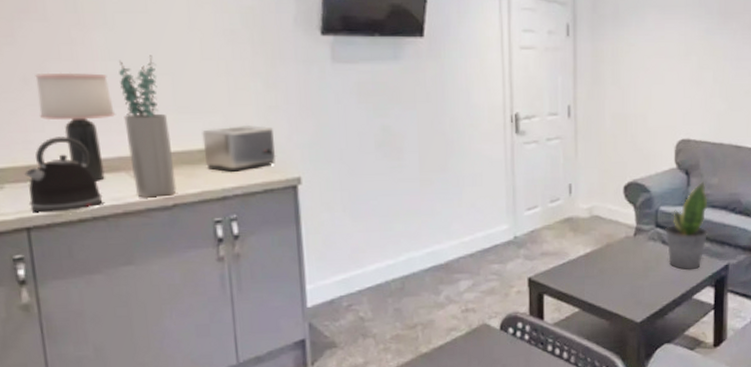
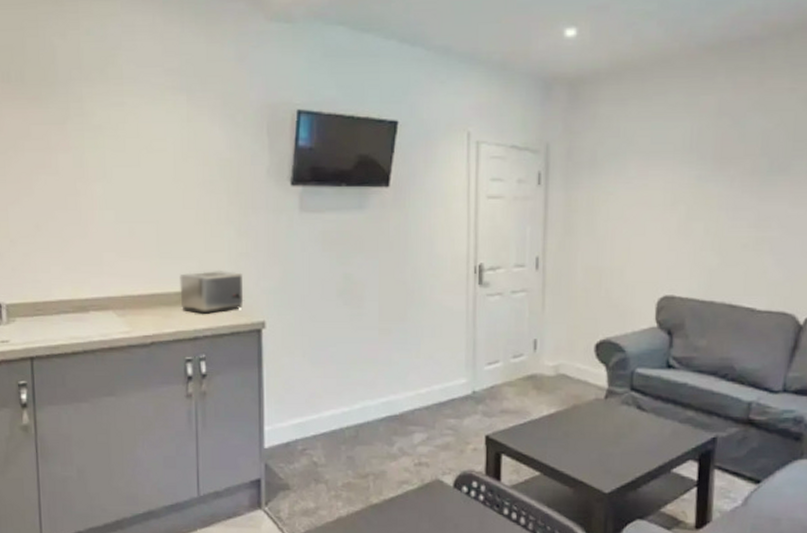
kettle: present [24,136,103,214] -> none [32,277,93,346]
table lamp: present [35,72,116,181] -> none [46,220,108,318]
vase: present [119,55,177,198] -> none [113,205,155,335]
potted plant: present [665,181,709,271] -> none [641,343,694,441]

